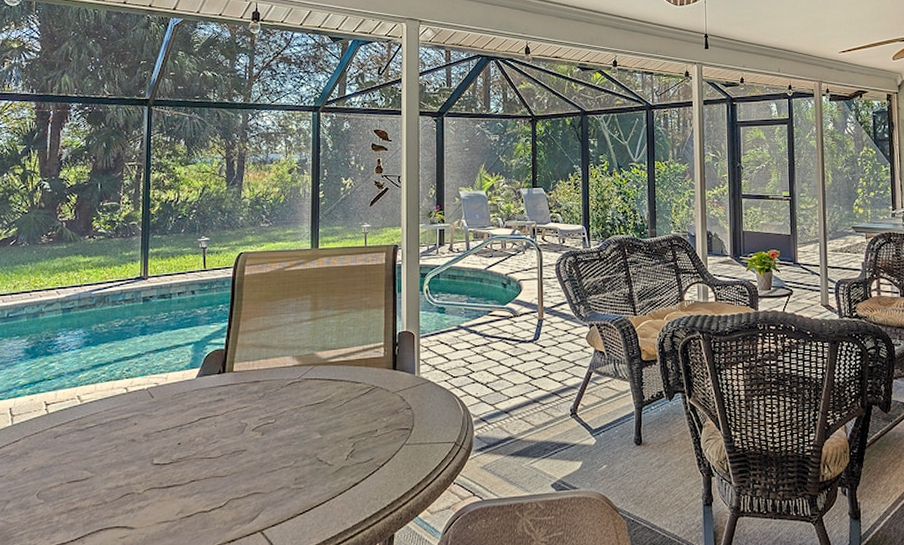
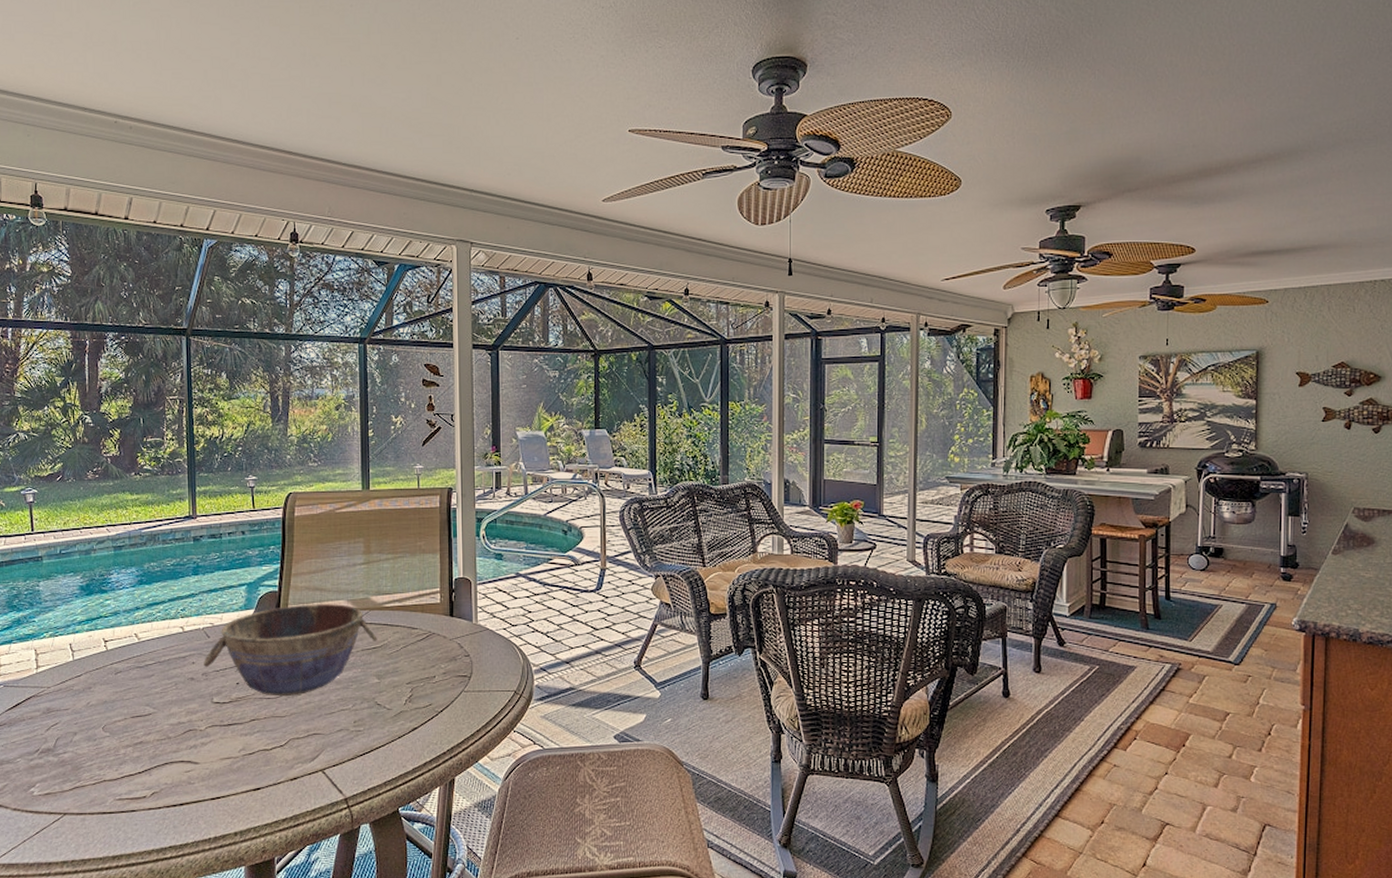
bowl: none [146,360,321,456] -> present [204,604,377,697]

